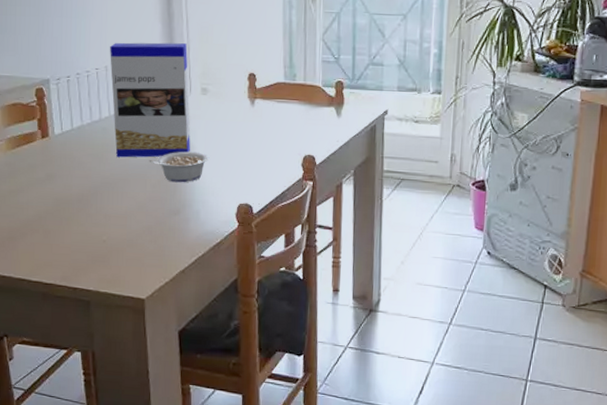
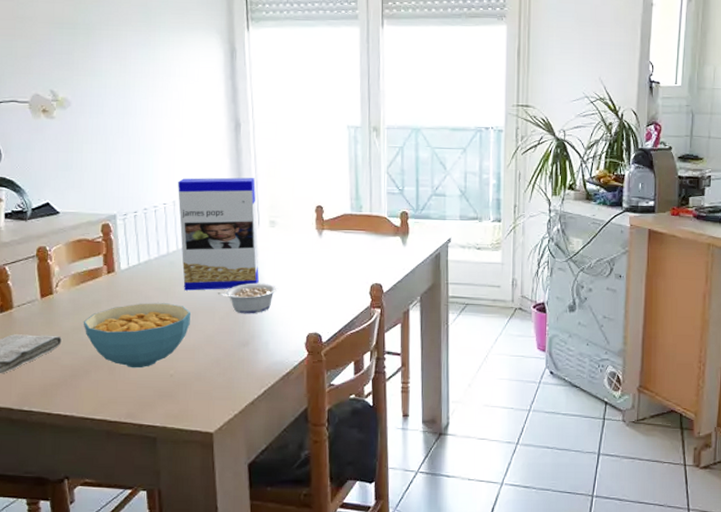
cereal bowl: none [19,168,122,233] -> present [83,303,190,368]

